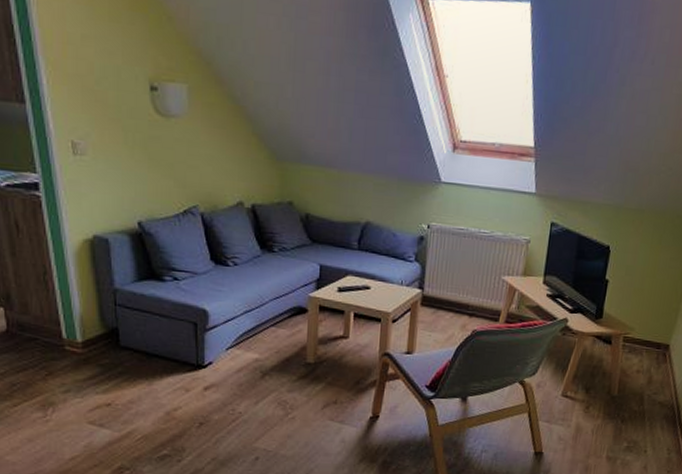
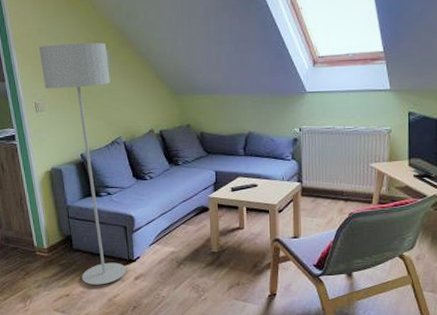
floor lamp: none [82,61,193,394] -> present [39,42,127,285]

